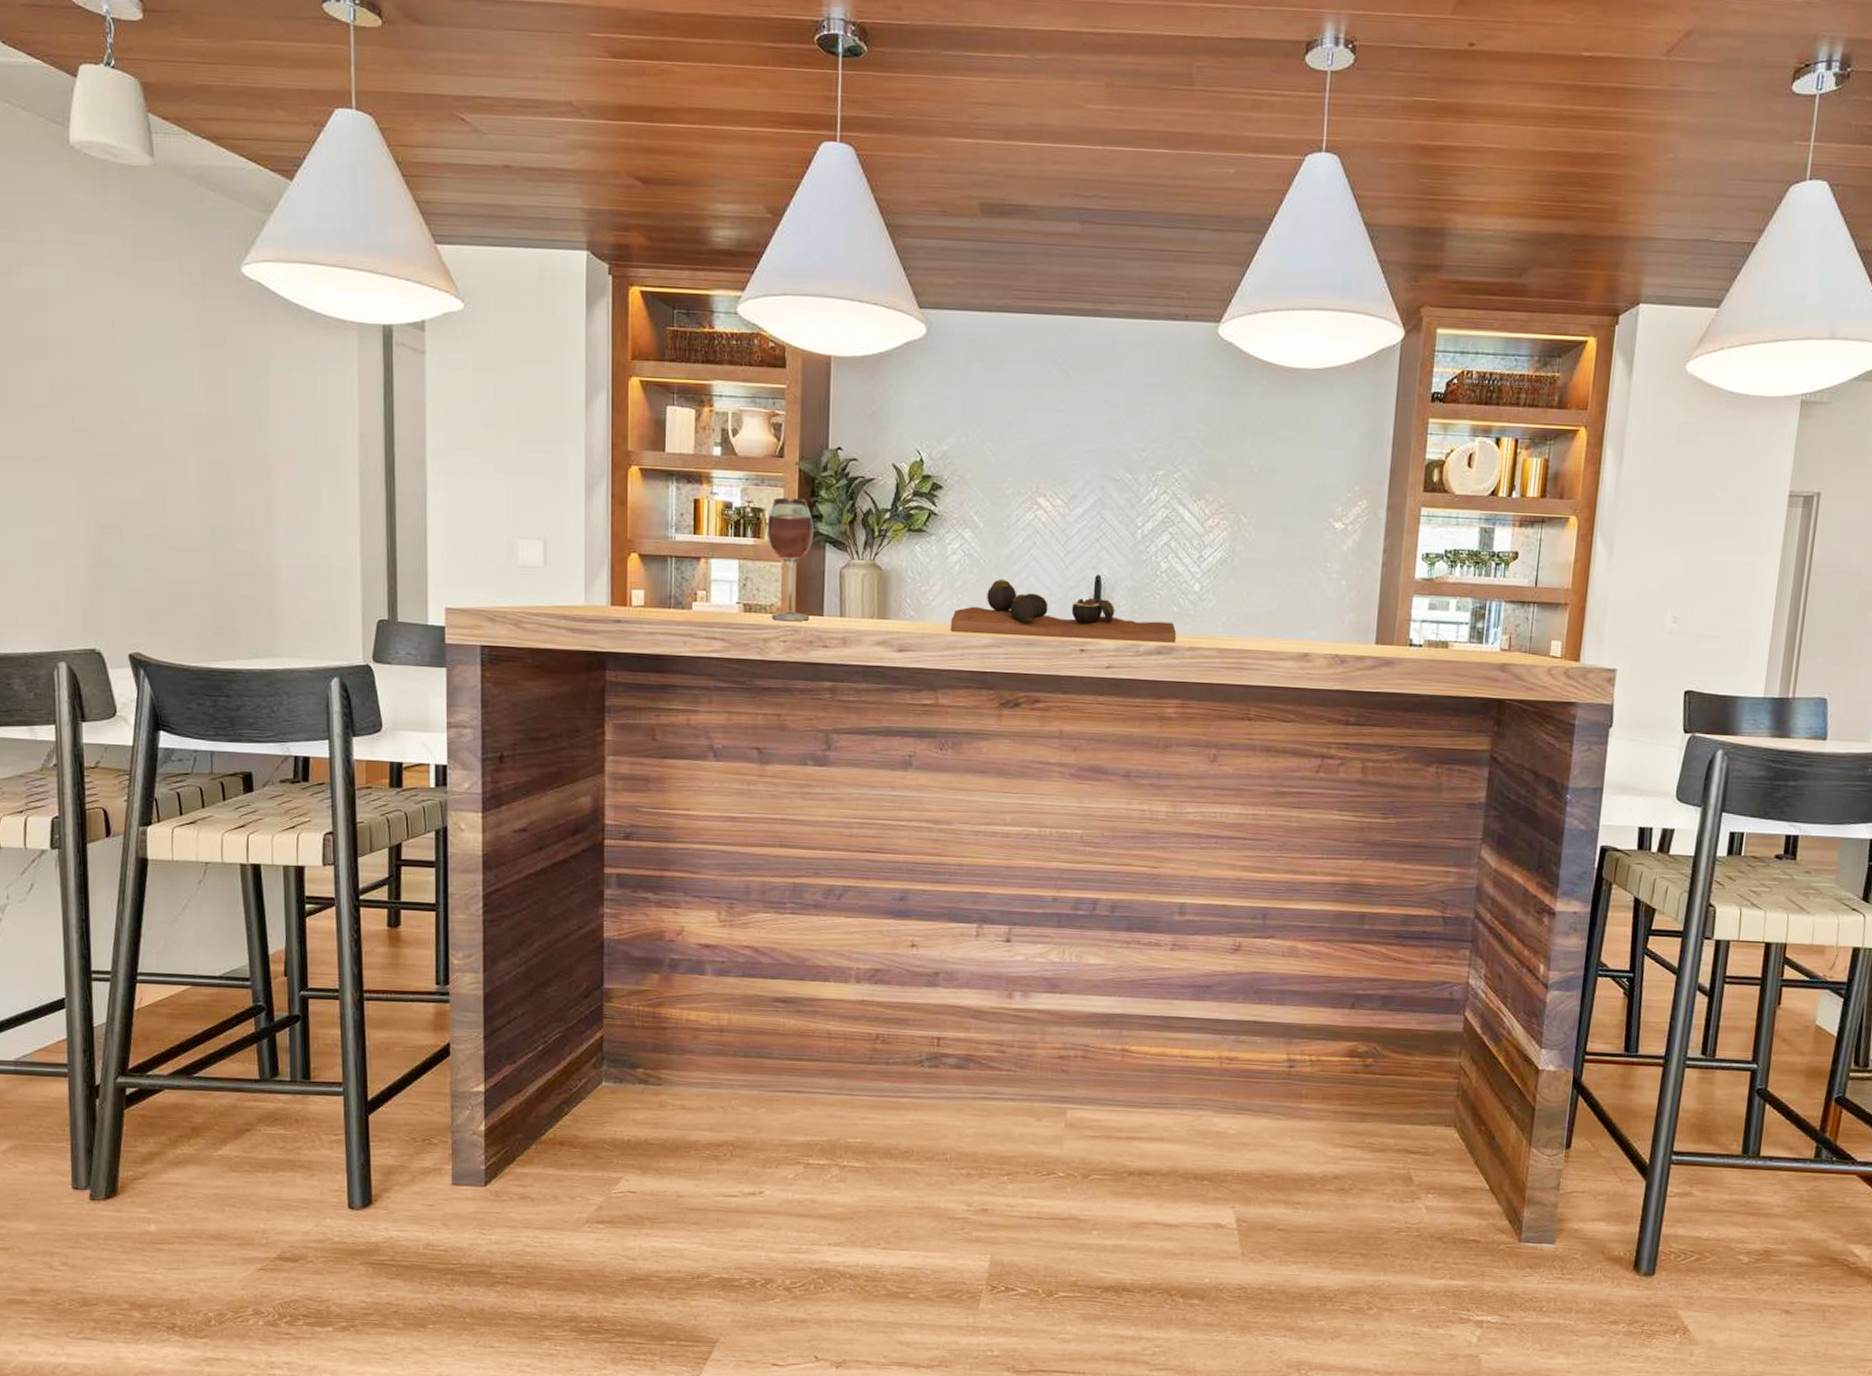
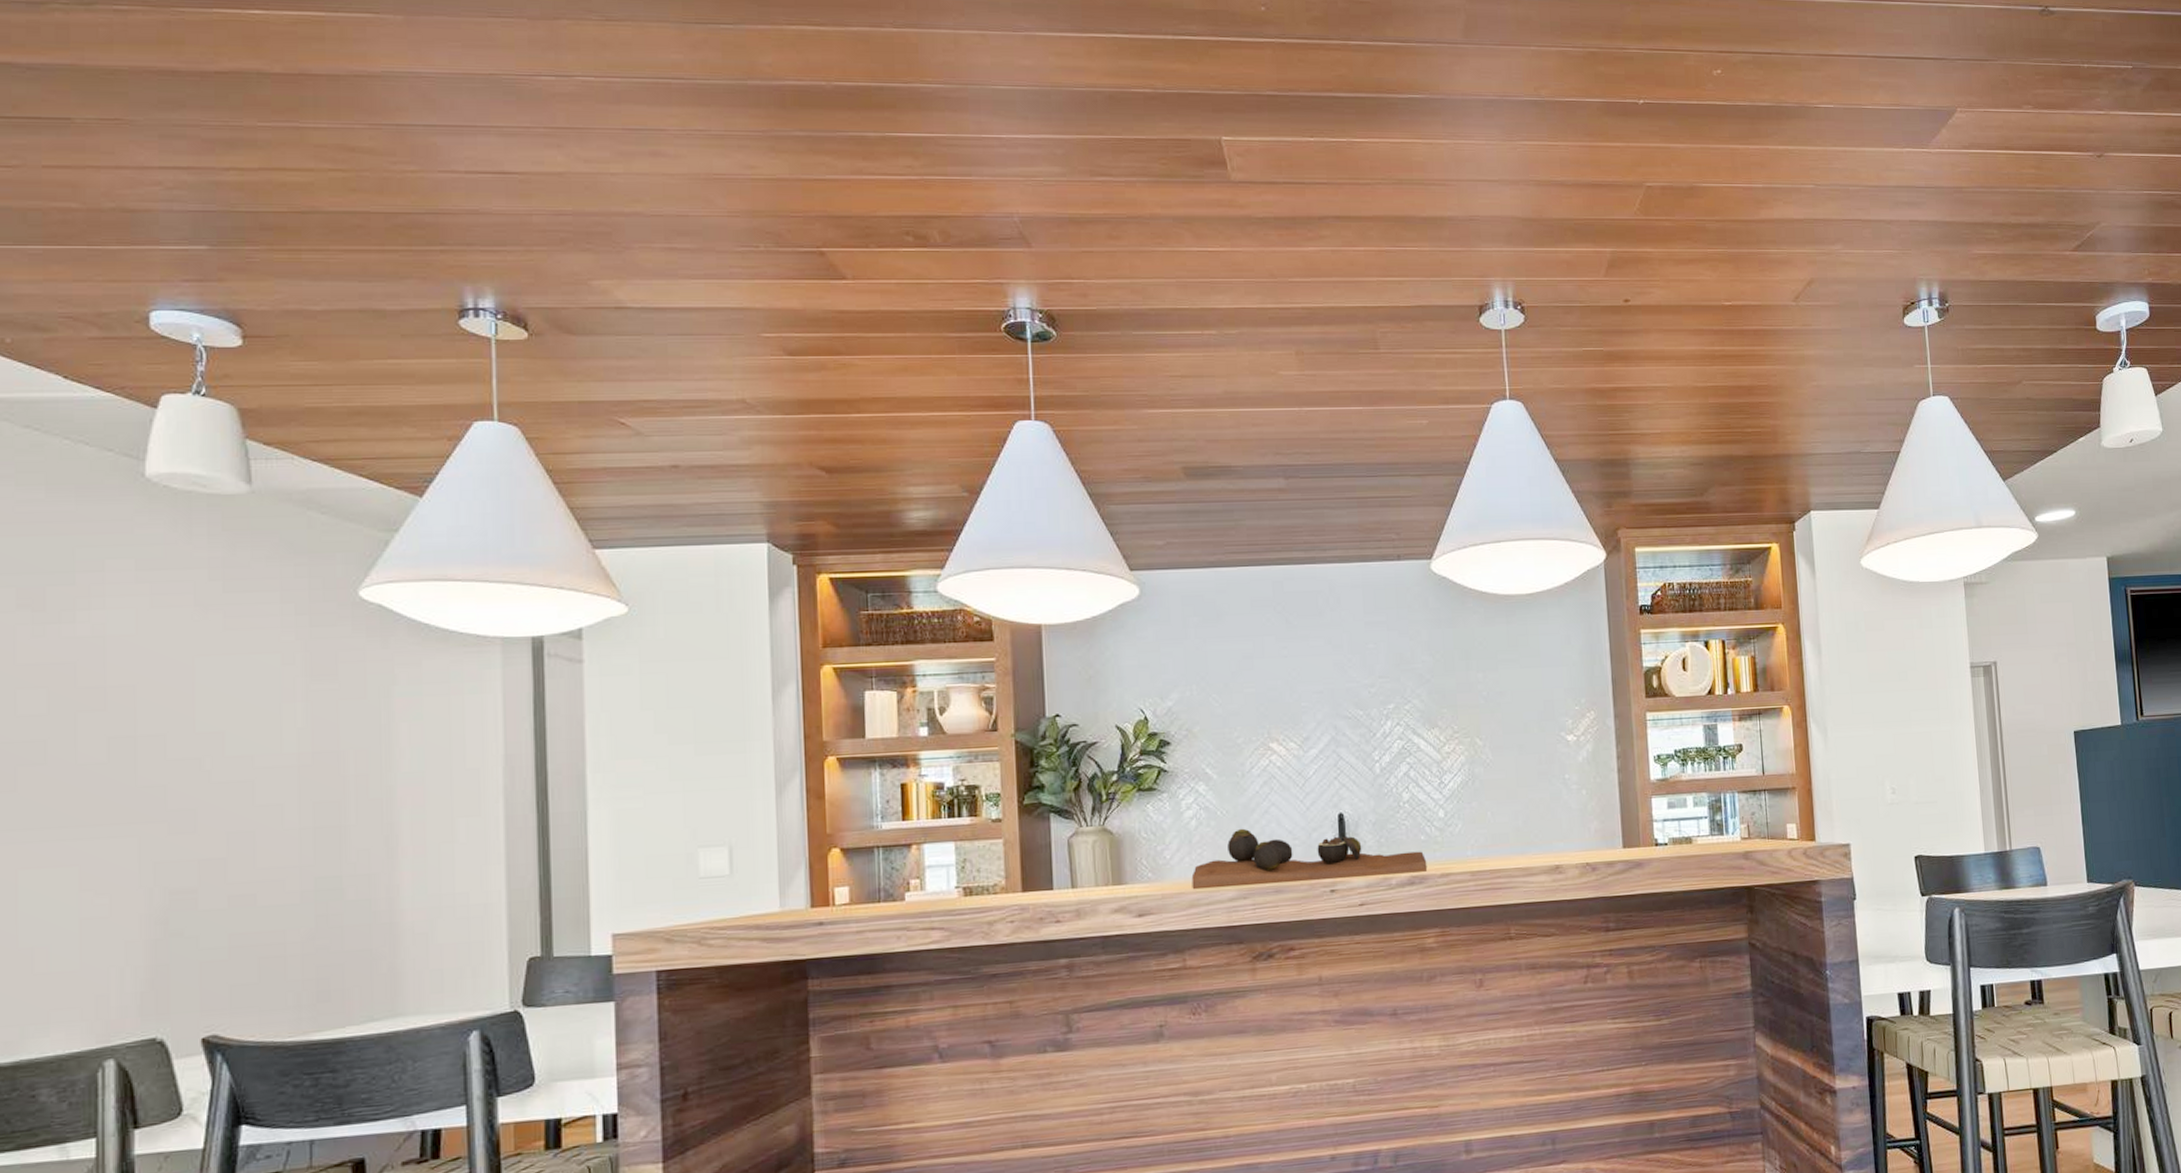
wineglass: present [766,497,814,622] -> none [983,770,1038,901]

